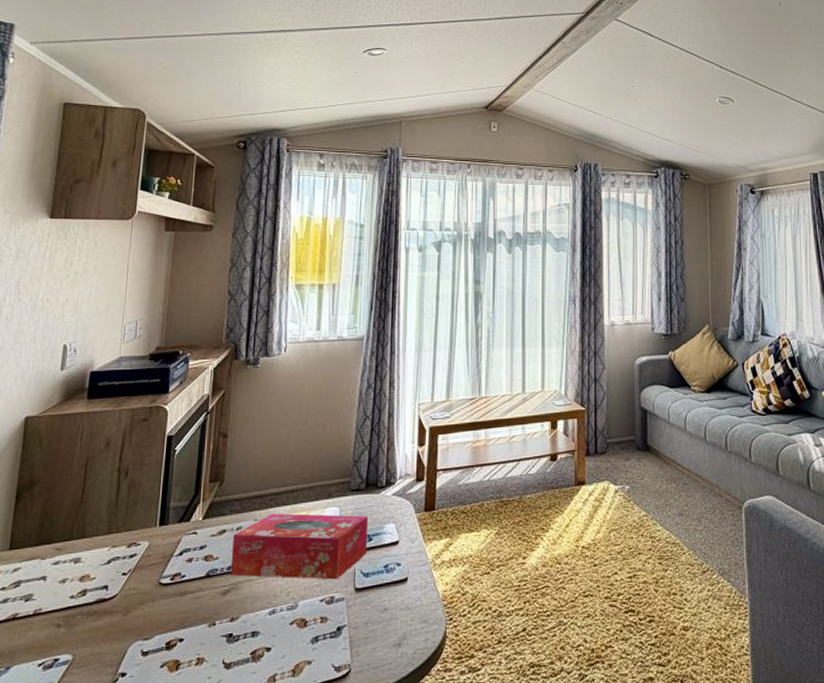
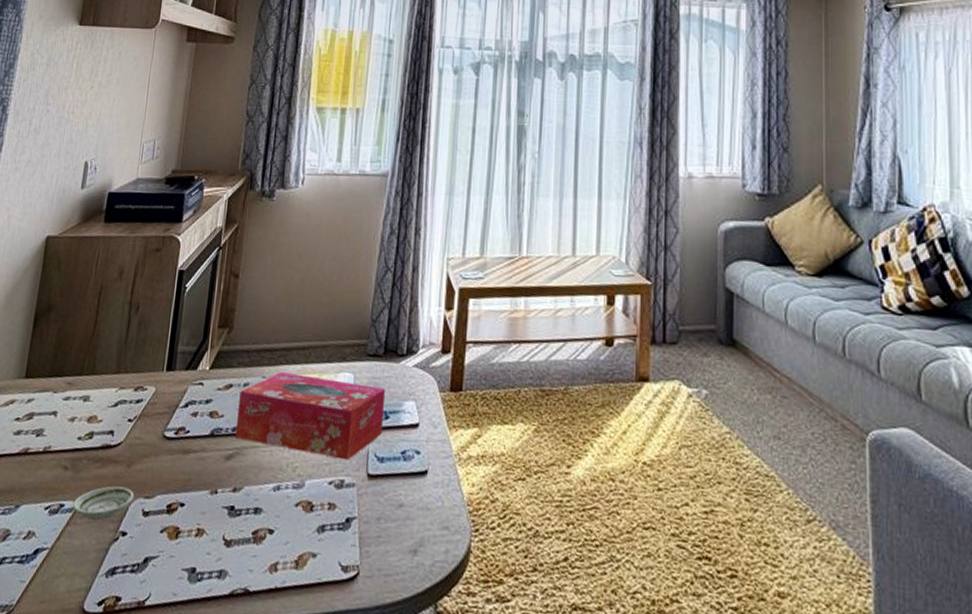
saucer: none [67,634,132,669] -> present [72,486,134,521]

